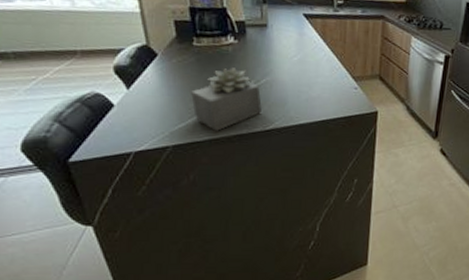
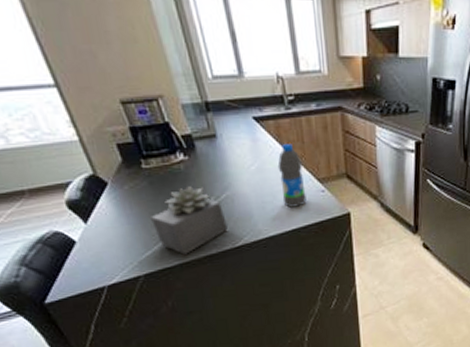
water bottle: none [317,41,341,100] -> present [277,144,307,207]

